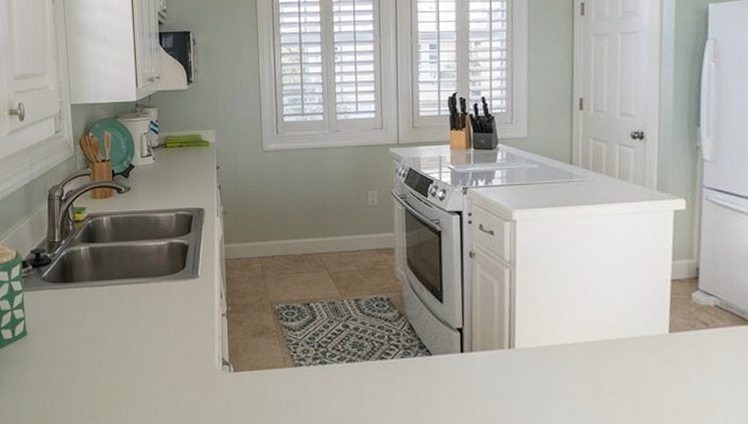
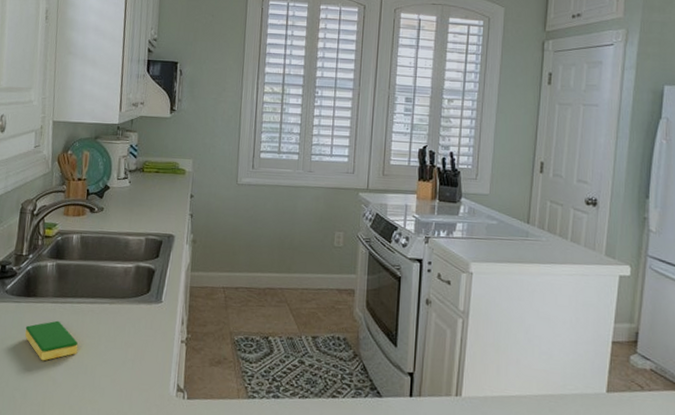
dish sponge: none [66,304,120,345] -> present [24,320,78,361]

